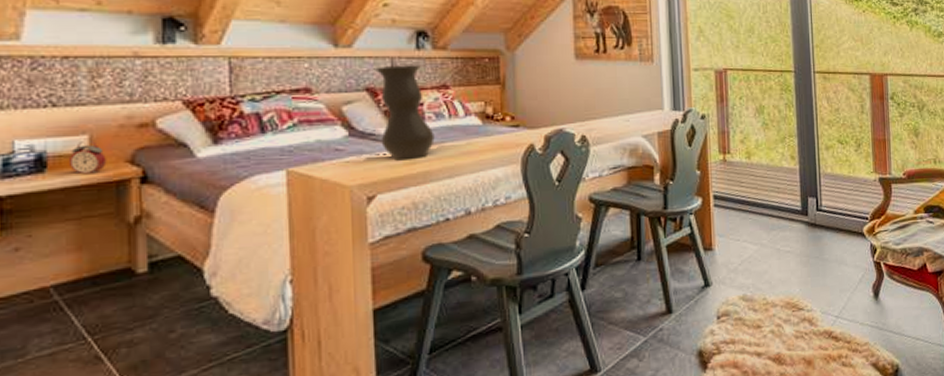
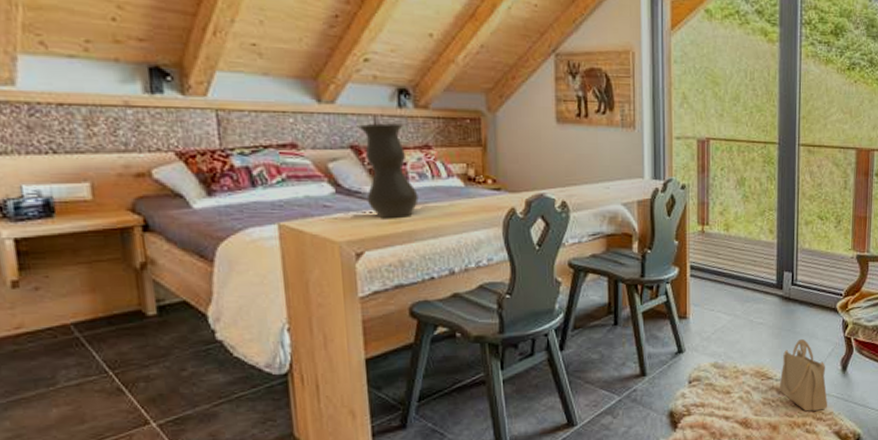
alarm clock: present [70,141,107,175] -> none [74,188,110,221]
handbag: none [811,266,862,343] -> present [779,339,827,412]

